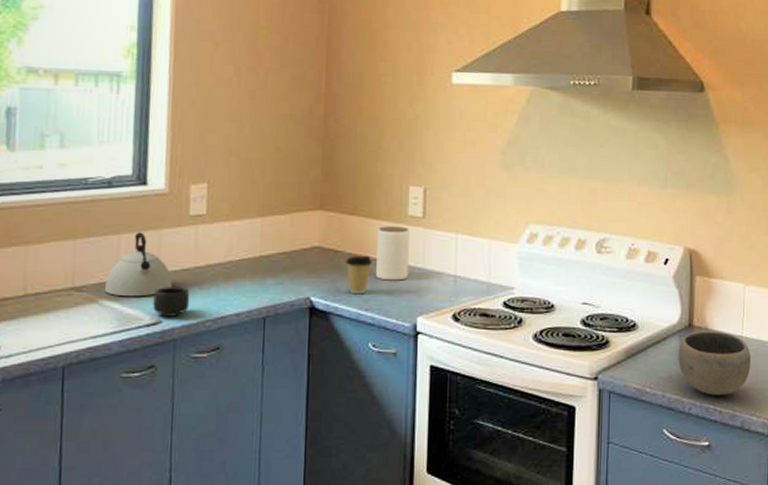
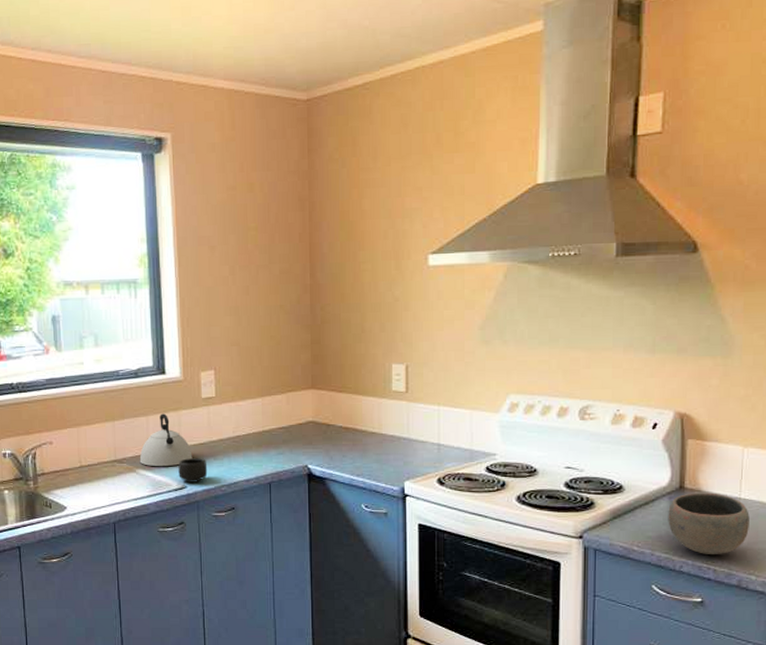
coffee cup: present [346,255,372,293] -> none [337,428,361,461]
jar: present [376,226,410,281] -> none [365,401,394,450]

